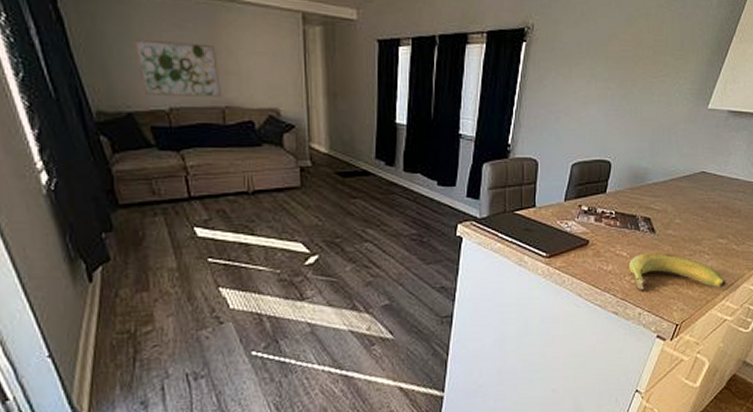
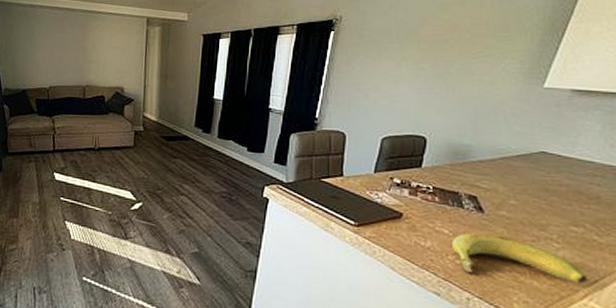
wall art: present [134,38,221,97] -> none [33,40,85,79]

